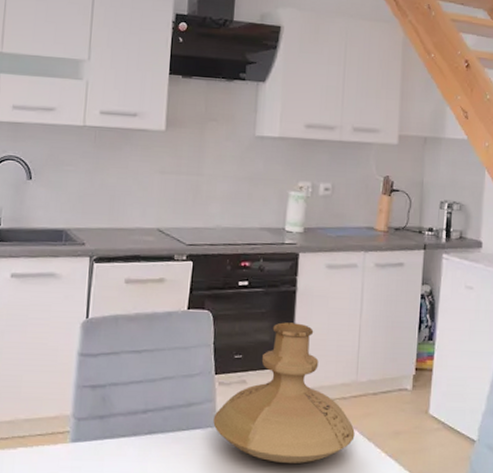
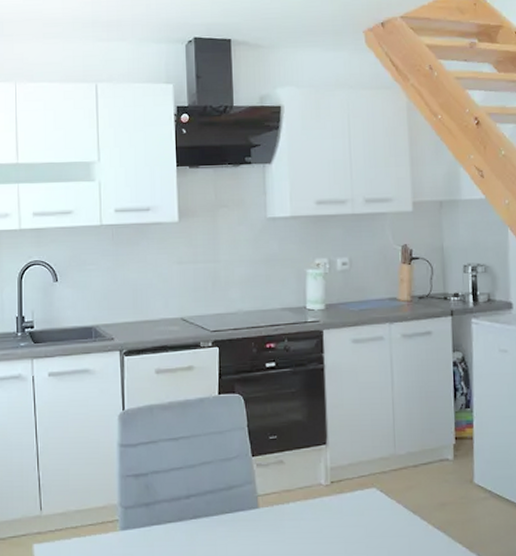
vase: present [213,322,355,463] -> none [255,400,399,540]

